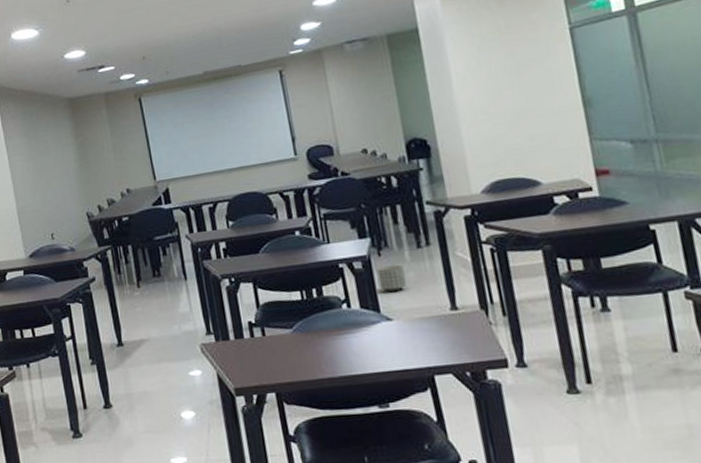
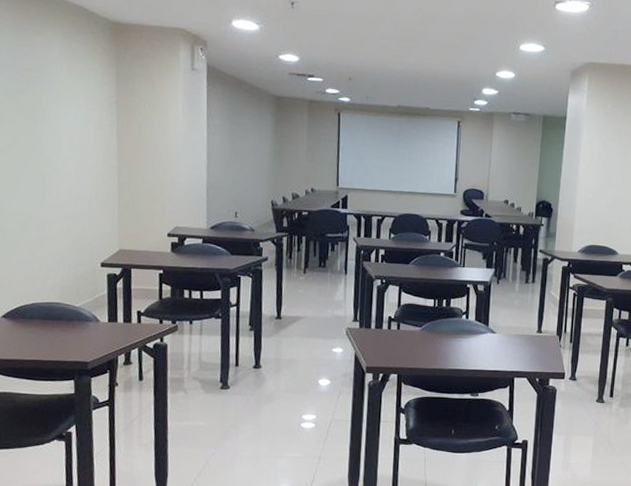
planter: present [376,264,407,293] -> none [492,292,513,313]

